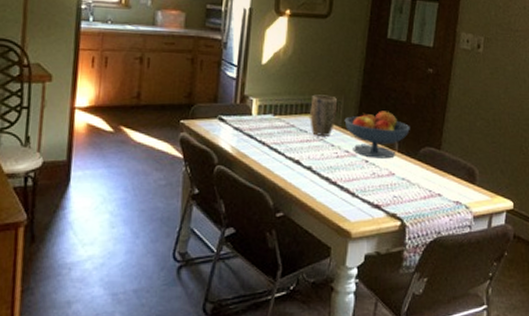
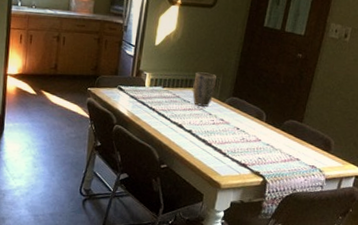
fruit bowl: present [344,111,410,159] -> none [221,88,278,128]

